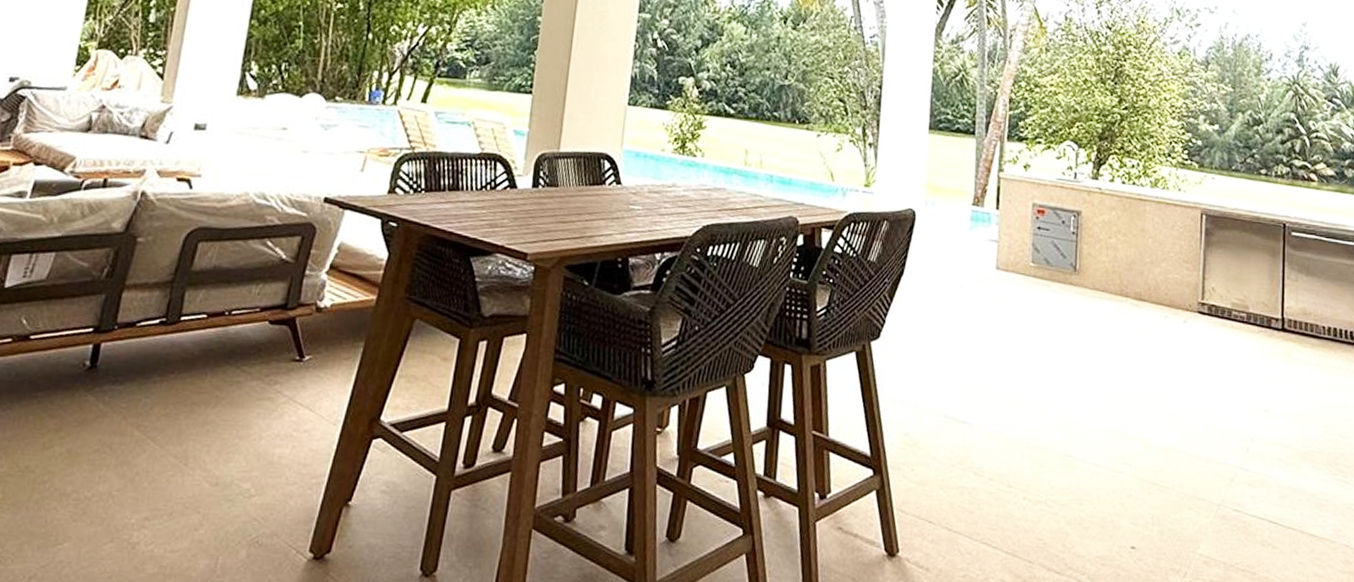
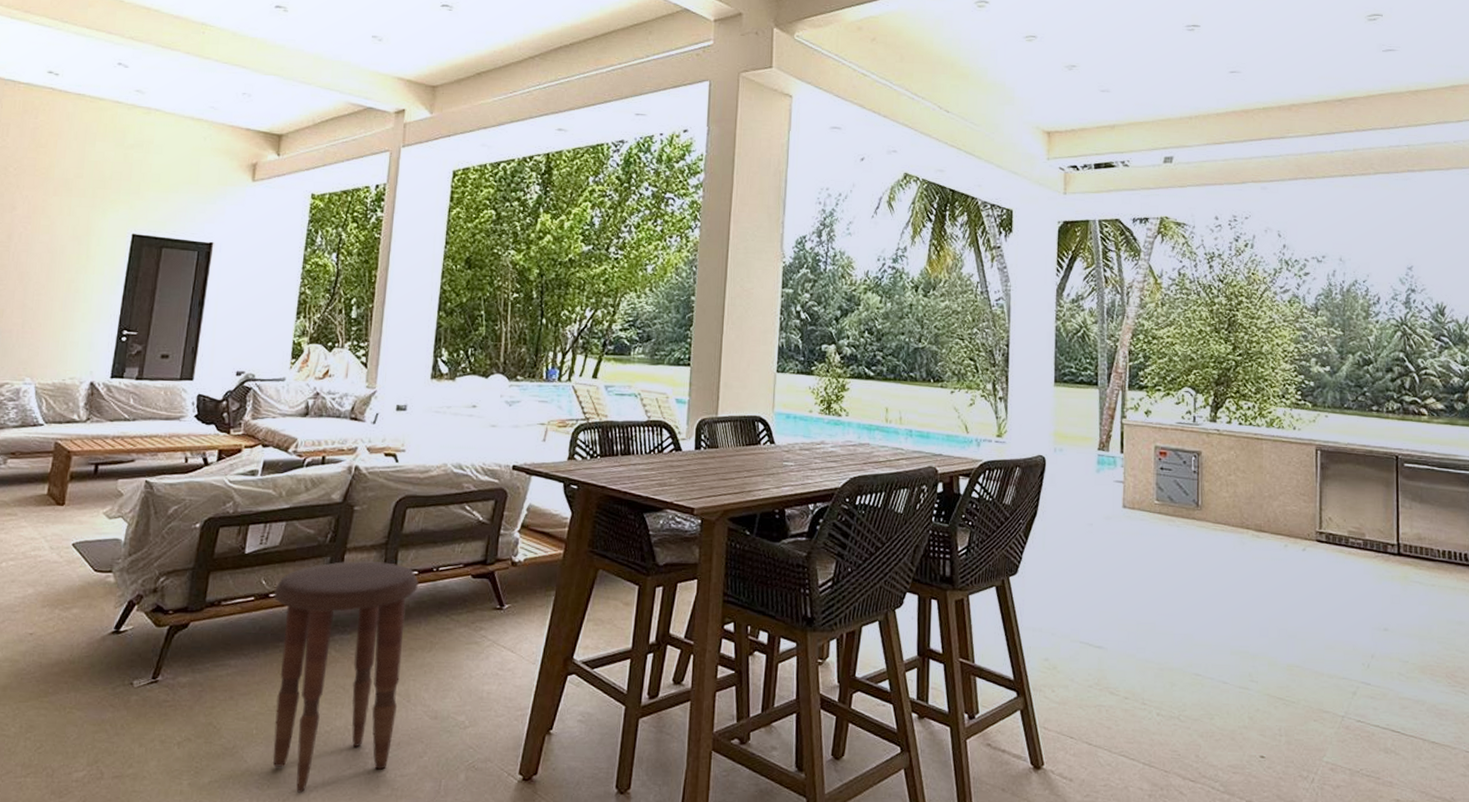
side table: none [20,299,207,569] -> present [273,560,418,793]

